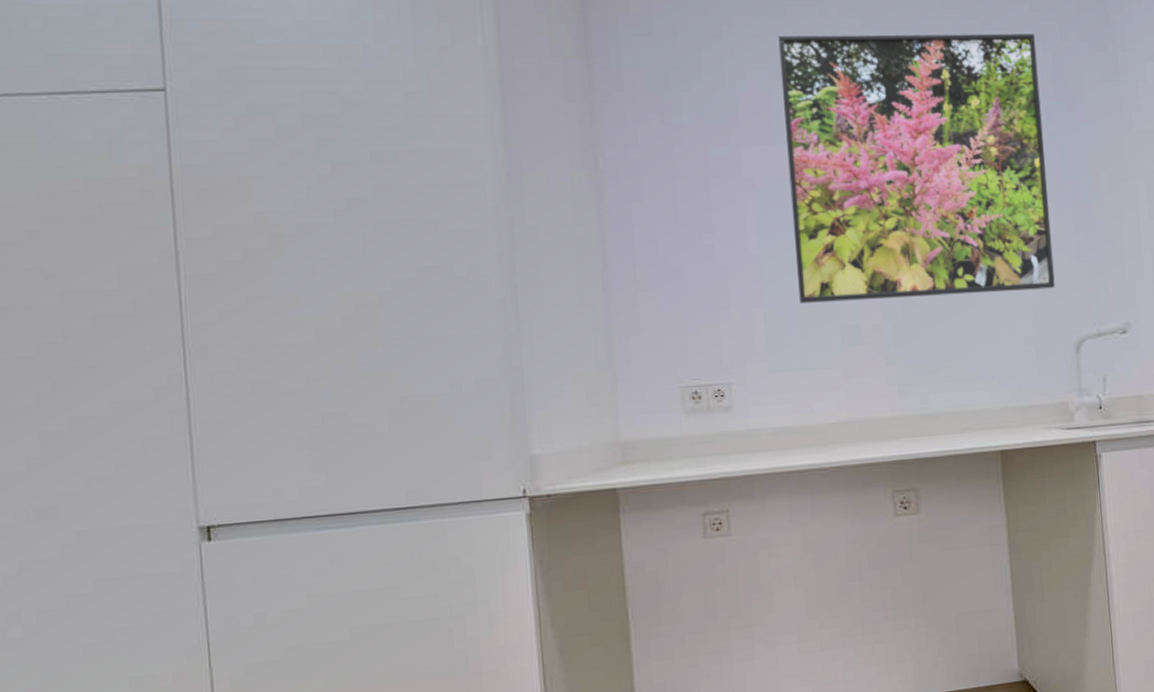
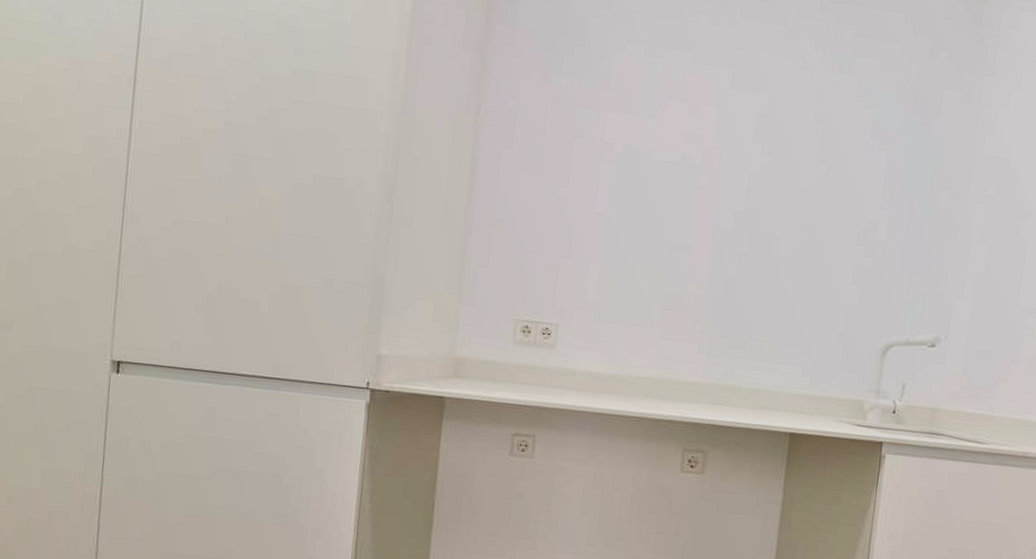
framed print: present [778,33,1055,303] -> none [633,15,905,292]

